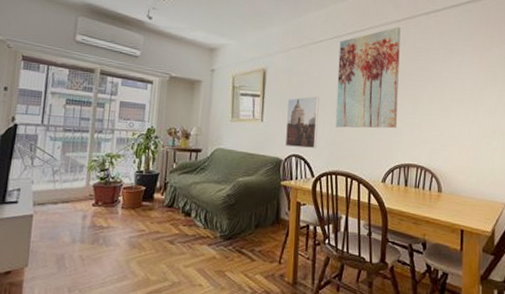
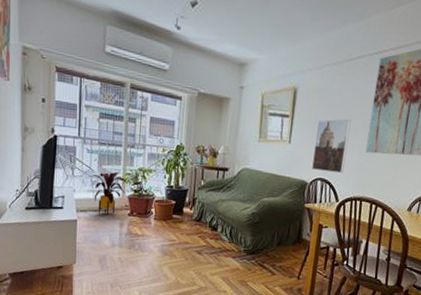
house plant: none [47,159,92,208] -> present [86,171,127,216]

